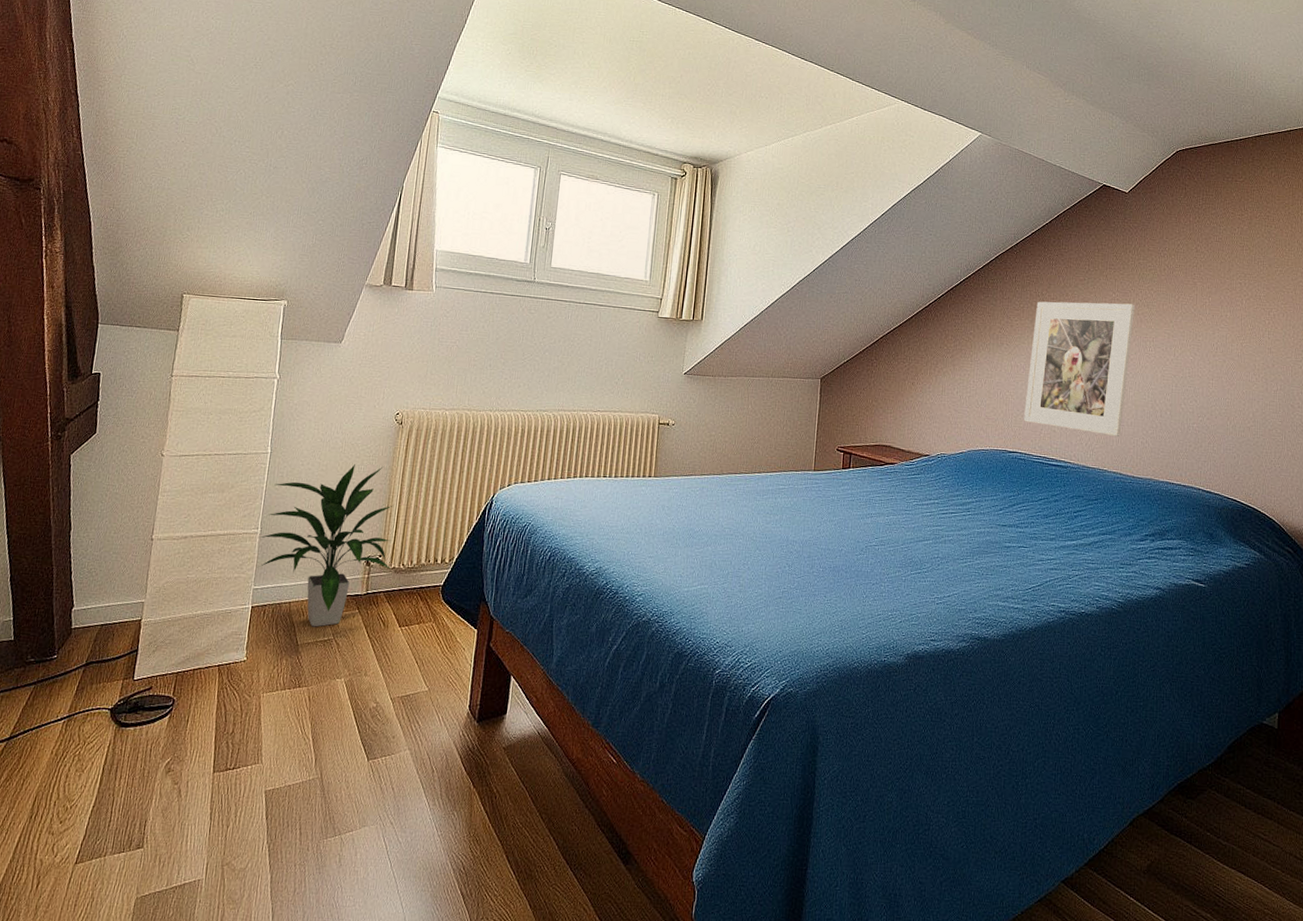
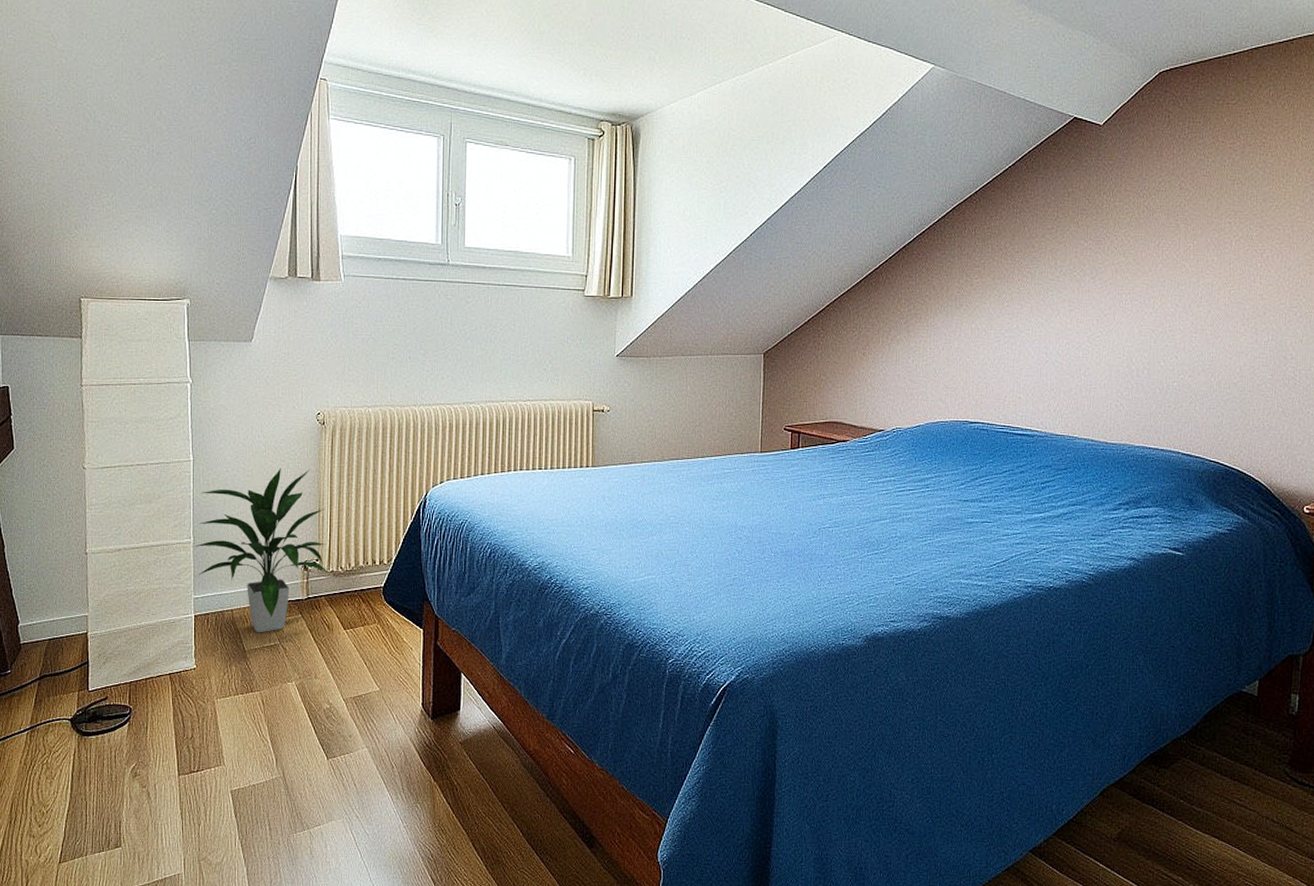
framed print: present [1024,301,1136,437] -> none [986,252,1110,400]

